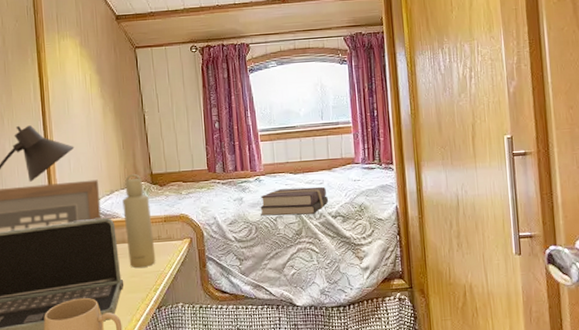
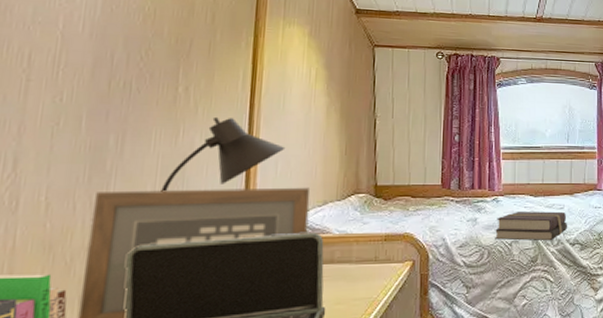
bottle: present [122,173,156,268] -> none [335,183,370,293]

